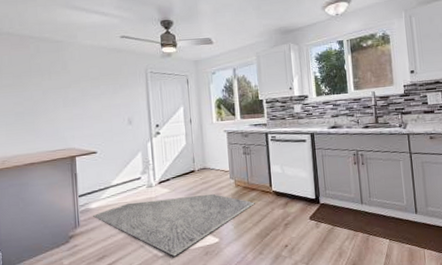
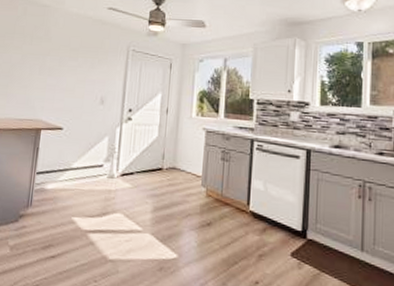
rug: present [93,194,255,257] -> none [47,191,227,264]

